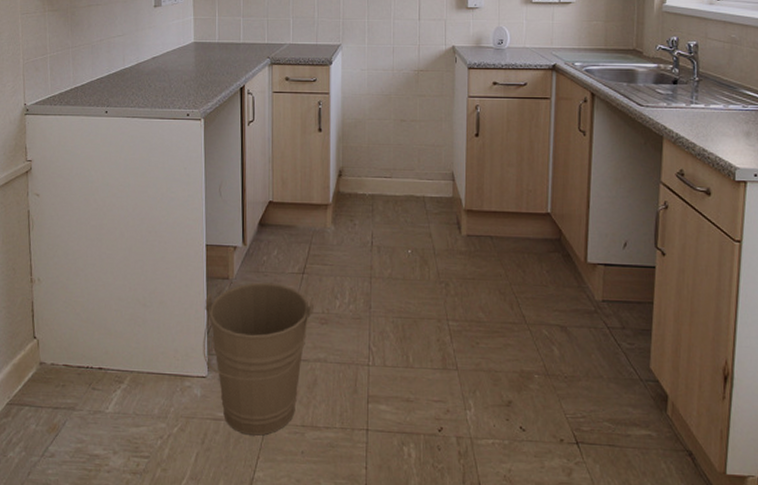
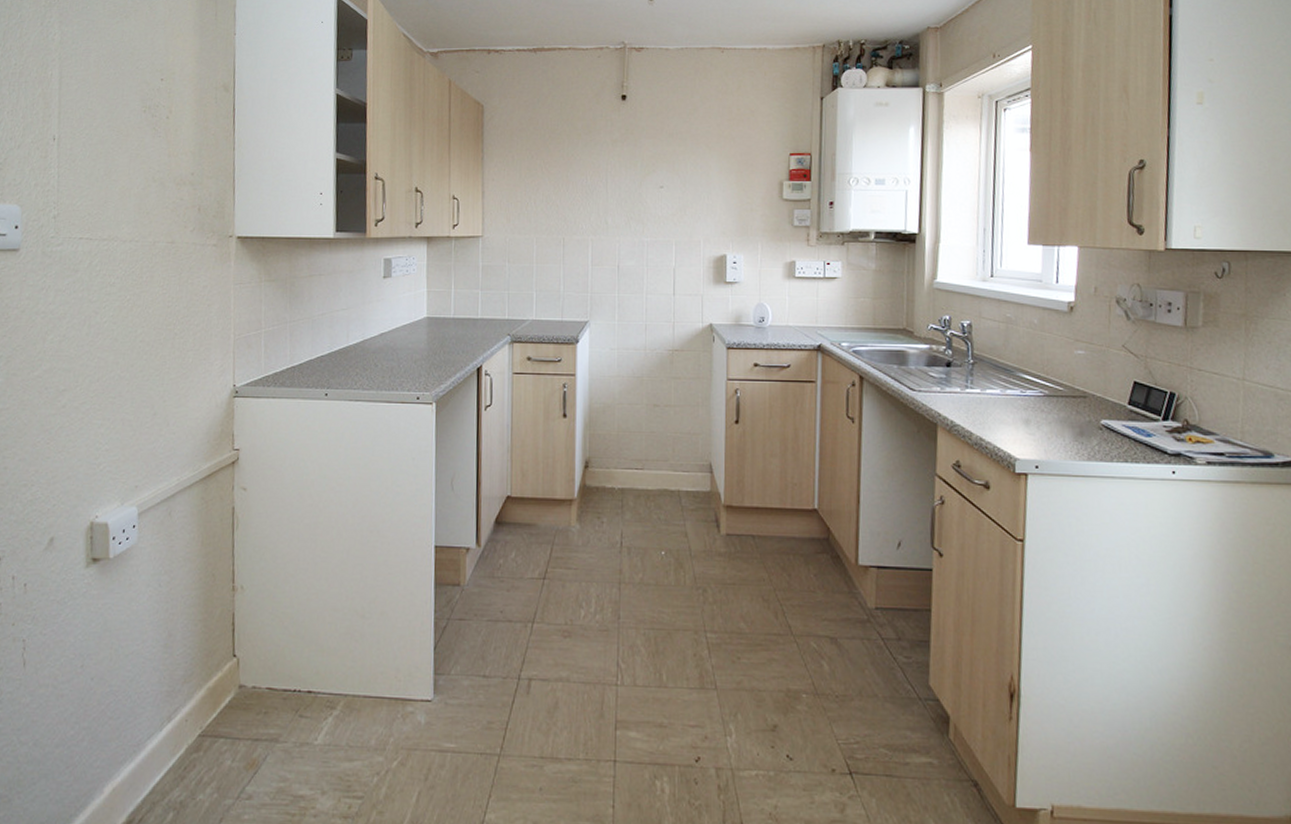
bucket: present [203,282,314,436] -> none [428,589,555,770]

